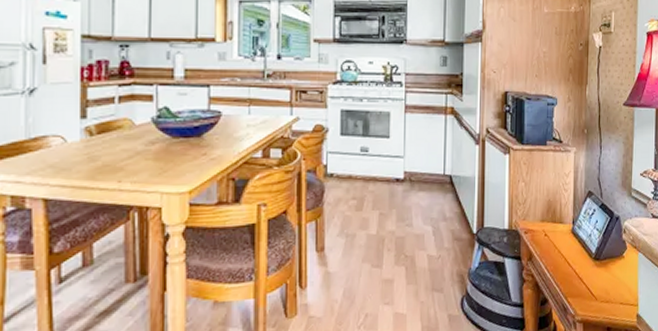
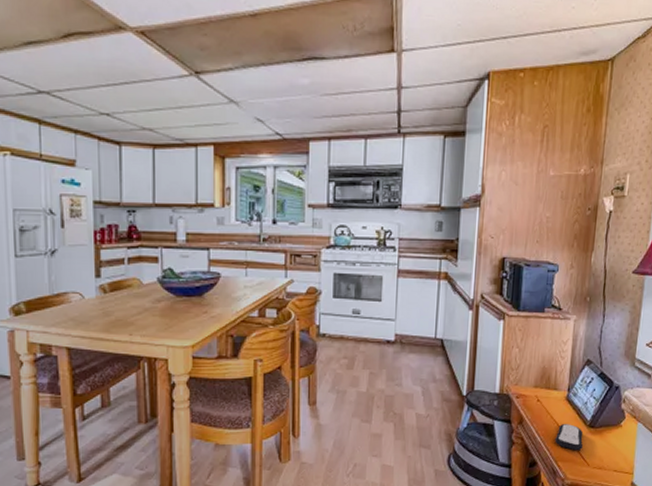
remote control: none [563,257,591,285] -> present [555,424,584,451]

